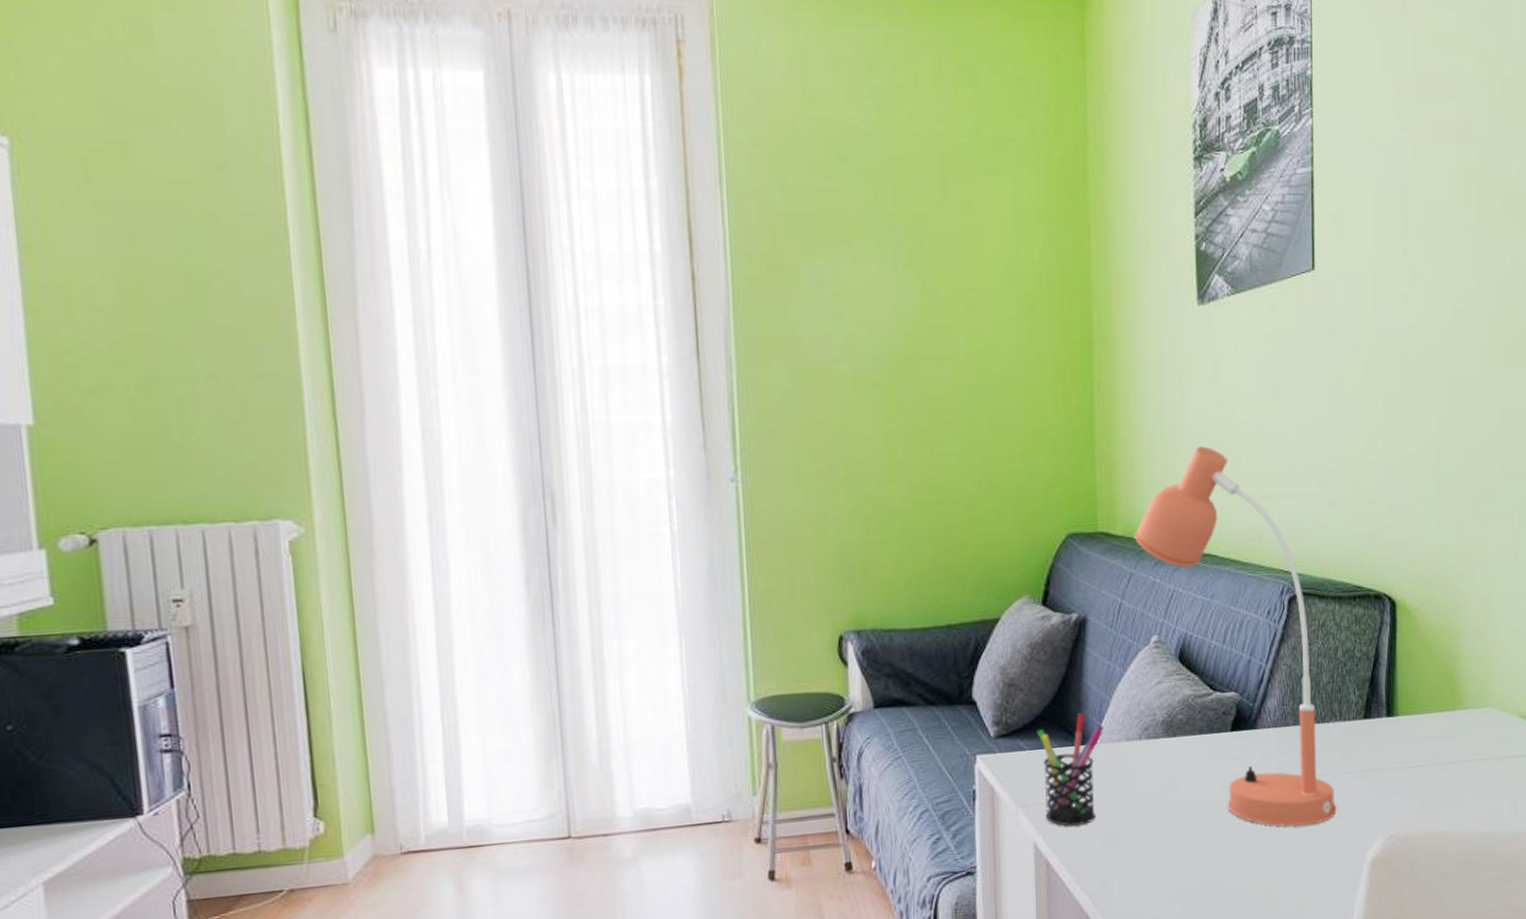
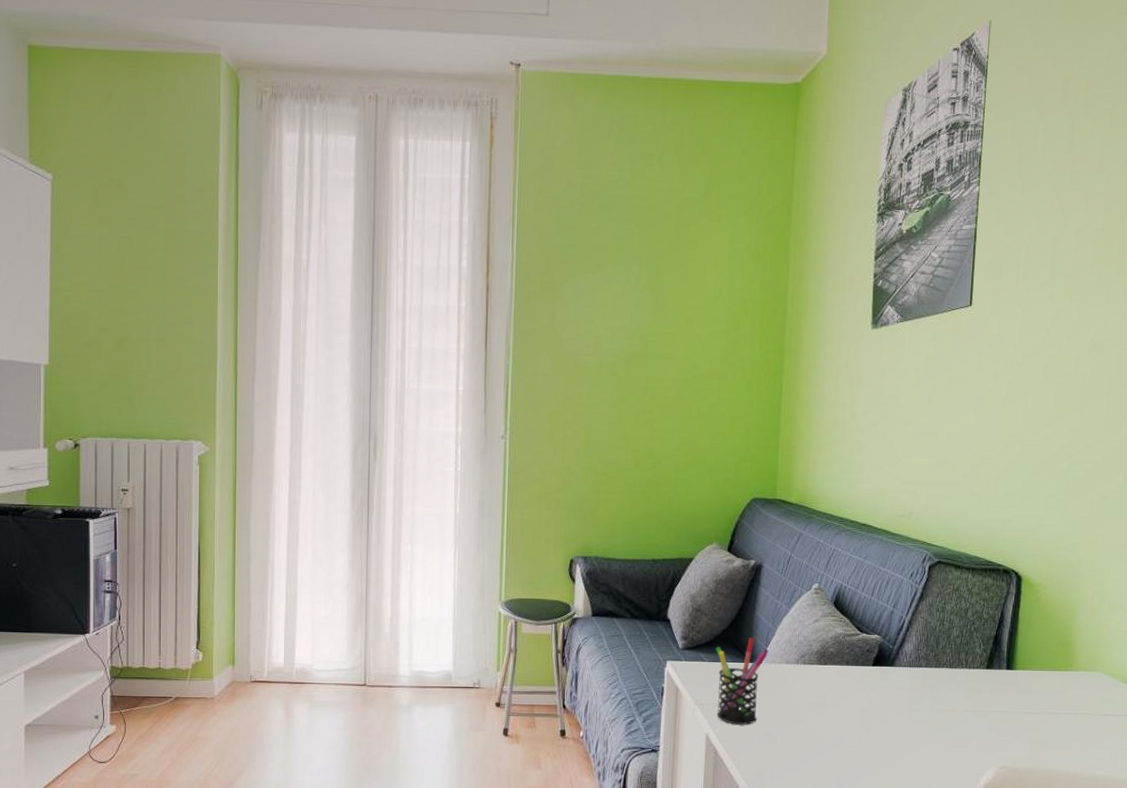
desk lamp: present [1134,446,1337,827] -> none [805,439,958,749]

